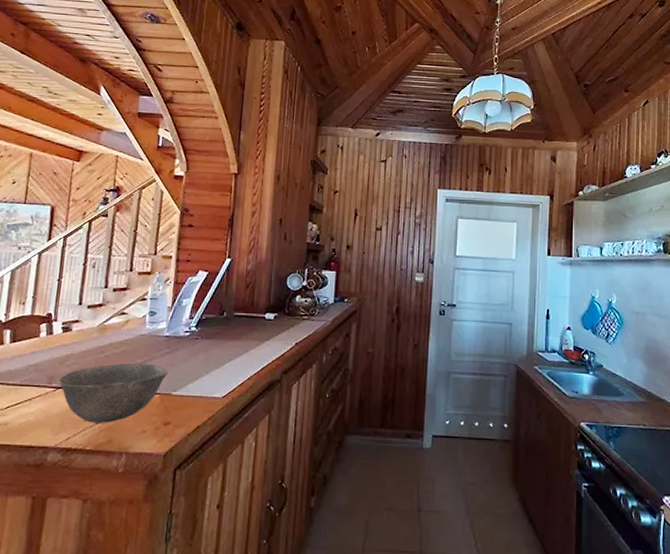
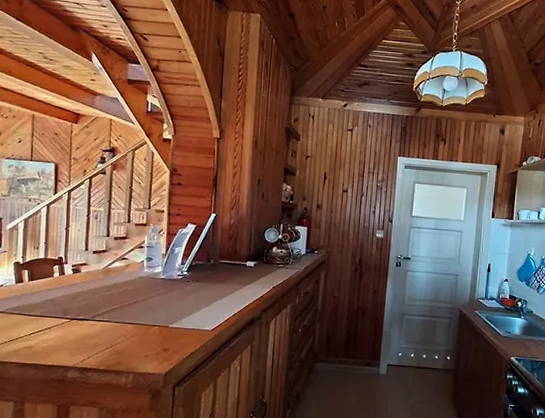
bowl: present [59,363,168,423] -> none [73,300,165,349]

